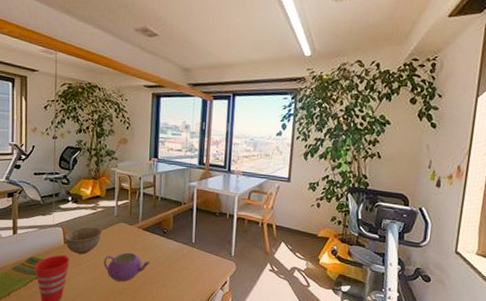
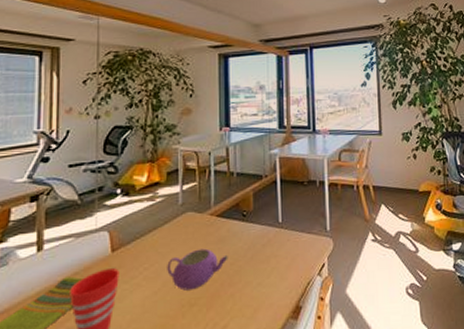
bowl: present [64,227,103,254] -> none [111,223,164,263]

